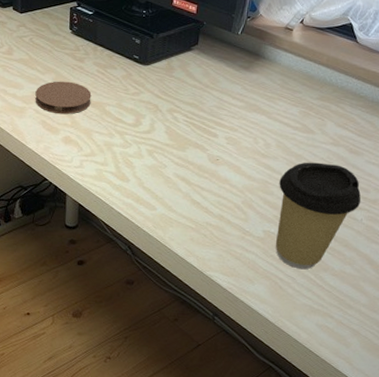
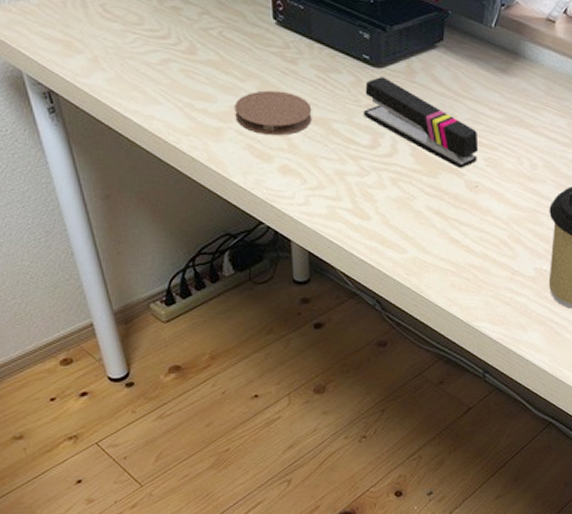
stapler: none [131,72,222,144] -> present [364,77,479,168]

